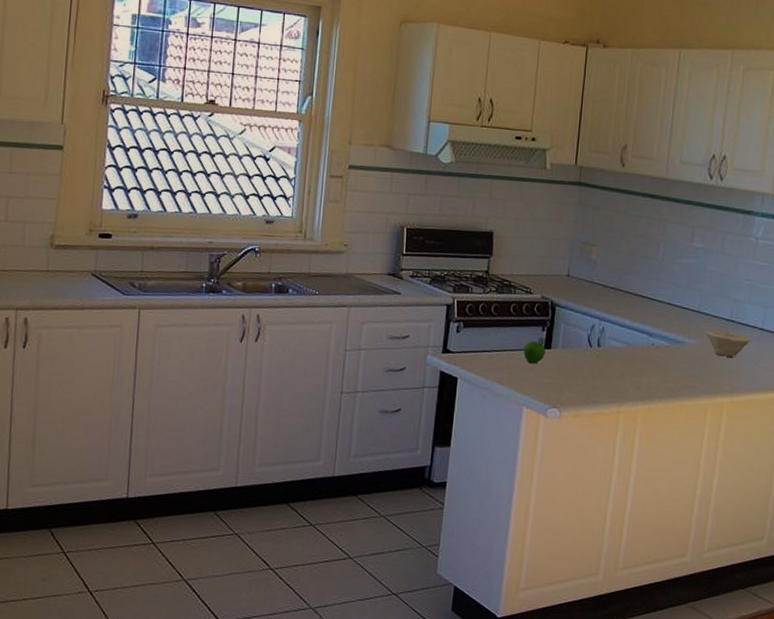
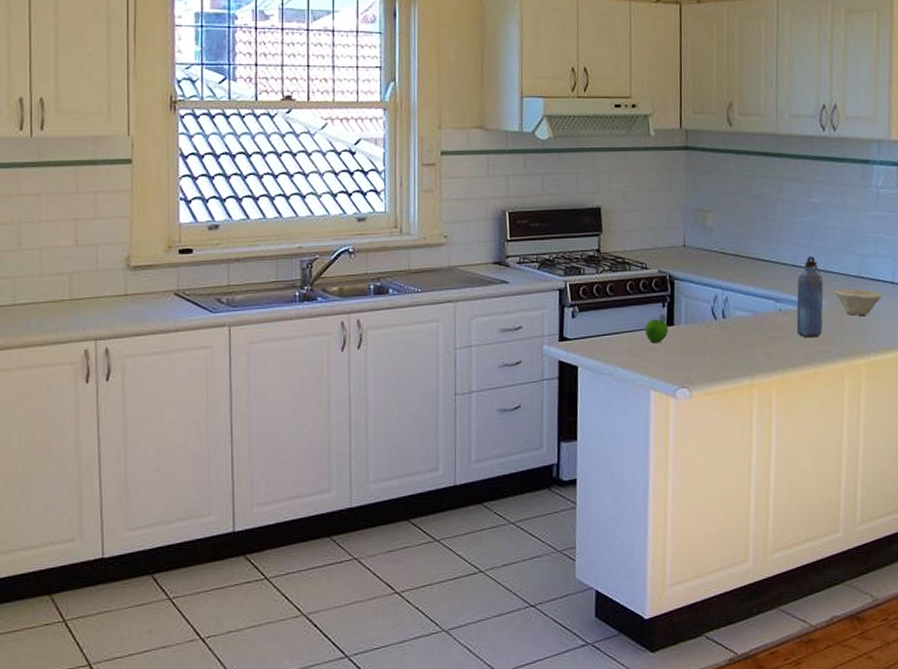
water bottle: none [666,296,696,374] -> present [796,256,824,338]

